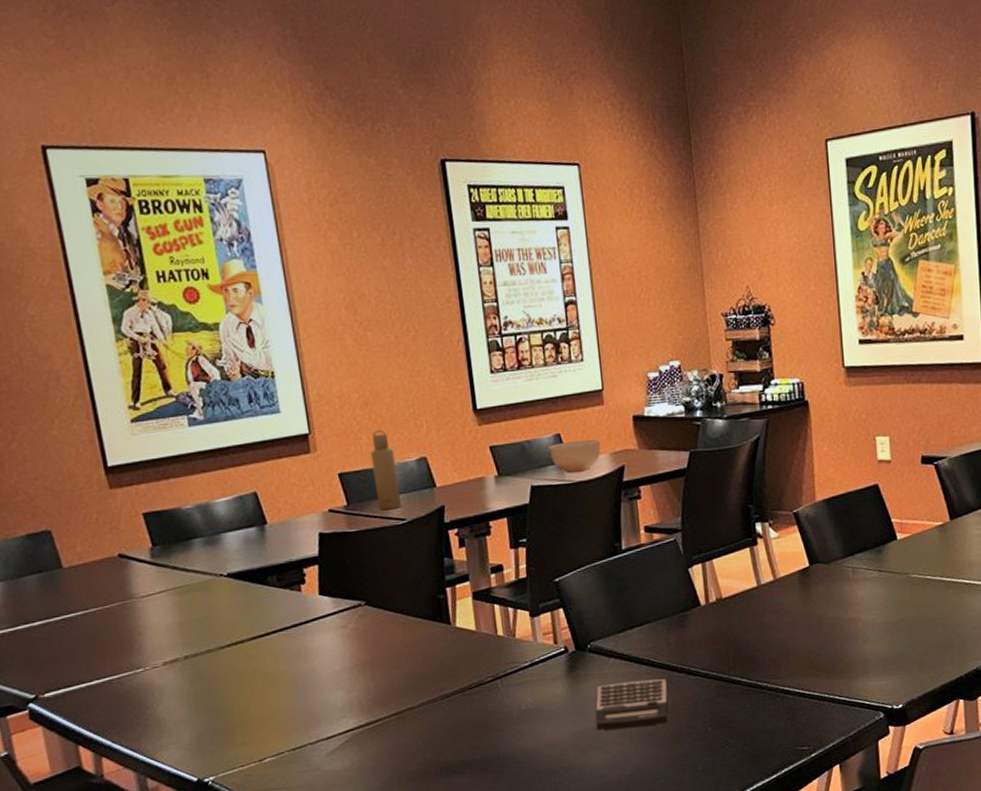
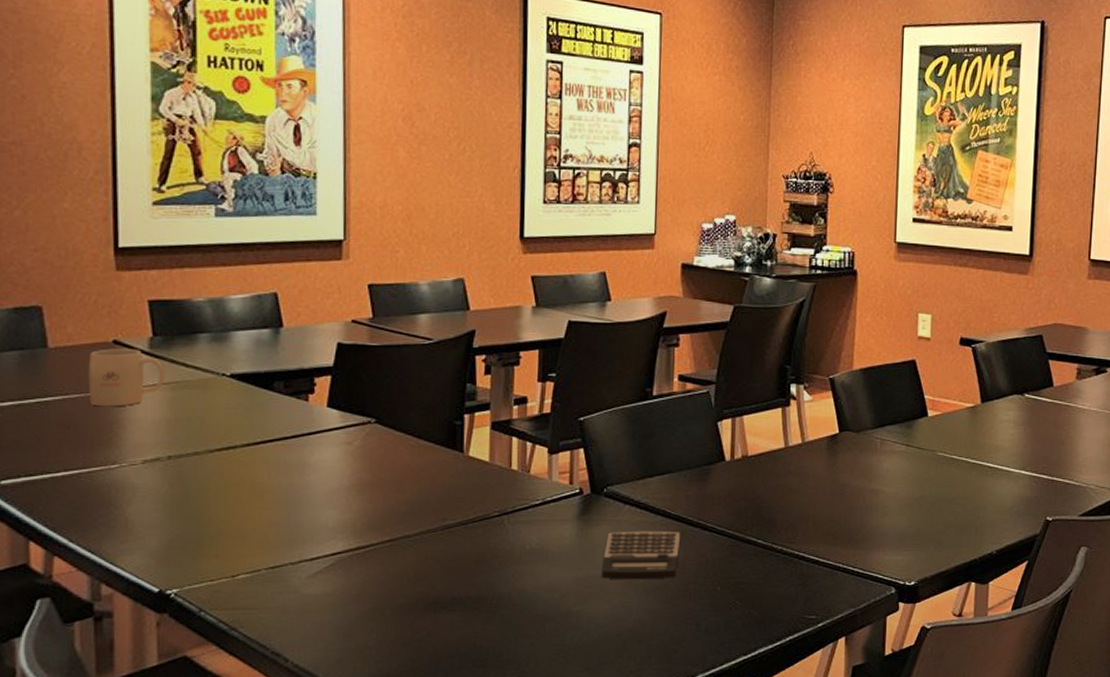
mug: none [100,560,170,618] -> present [88,348,166,407]
bottle: present [371,429,402,511] -> none [405,245,432,328]
bowl: present [549,439,601,473] -> none [592,280,645,312]

